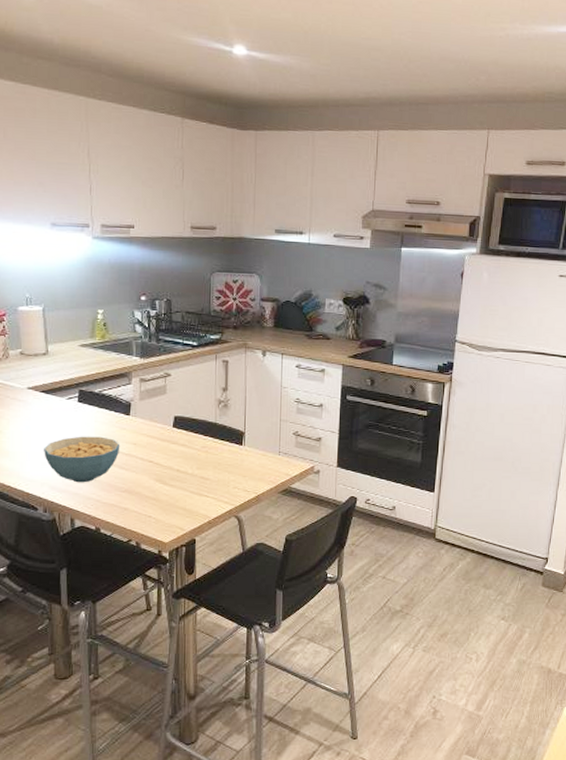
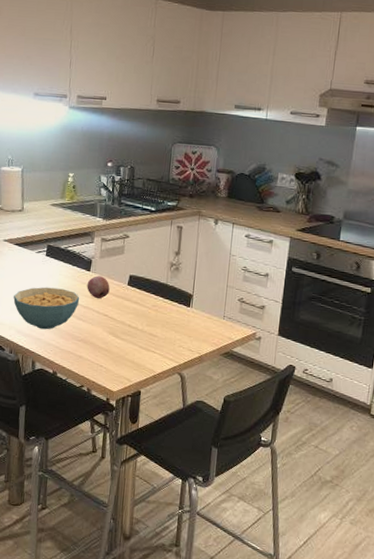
fruit: none [127,419,153,445] -> present [87,276,110,299]

